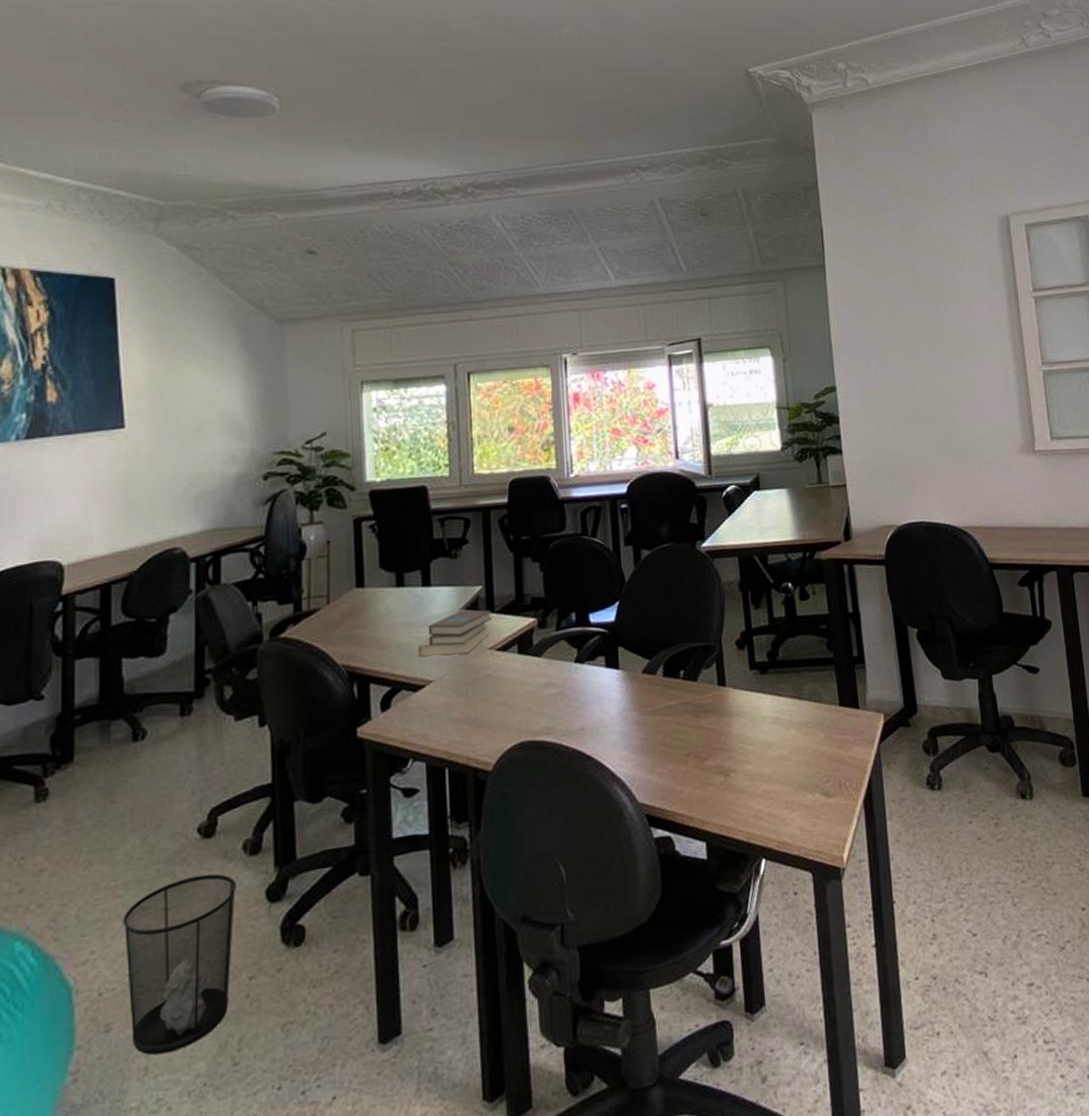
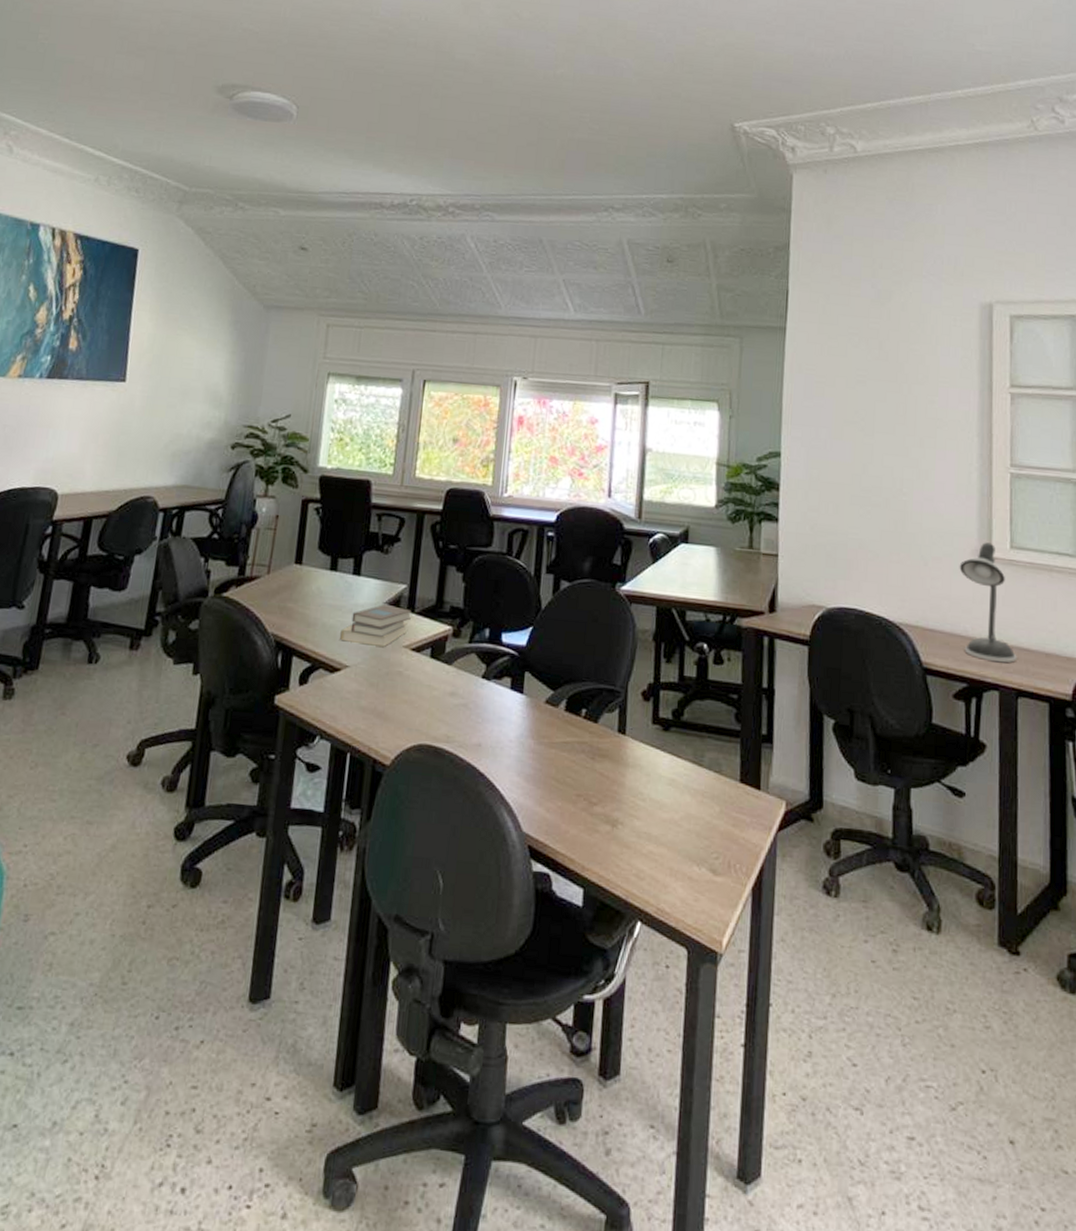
waste bin: present [123,873,237,1055] -> none [44,798,152,956]
desk lamp: none [1009,438,1068,546] -> present [959,542,1017,663]

